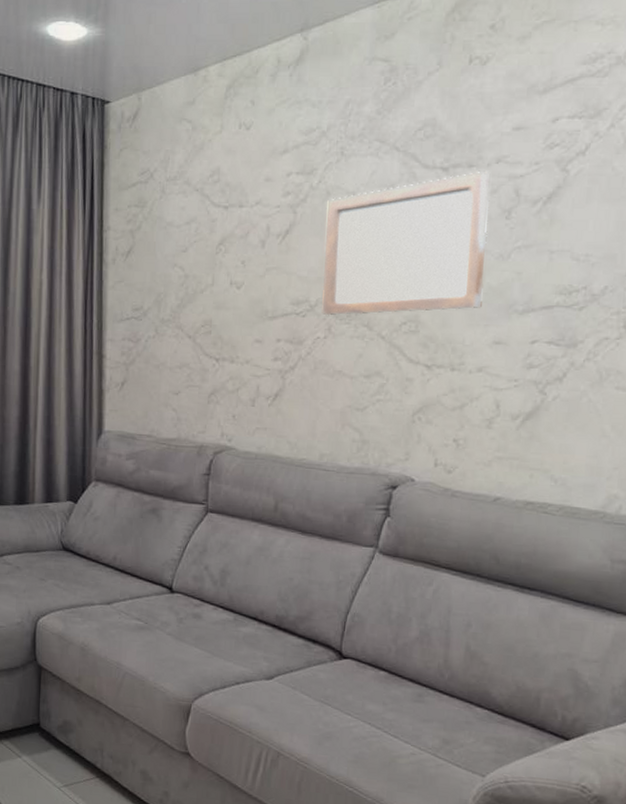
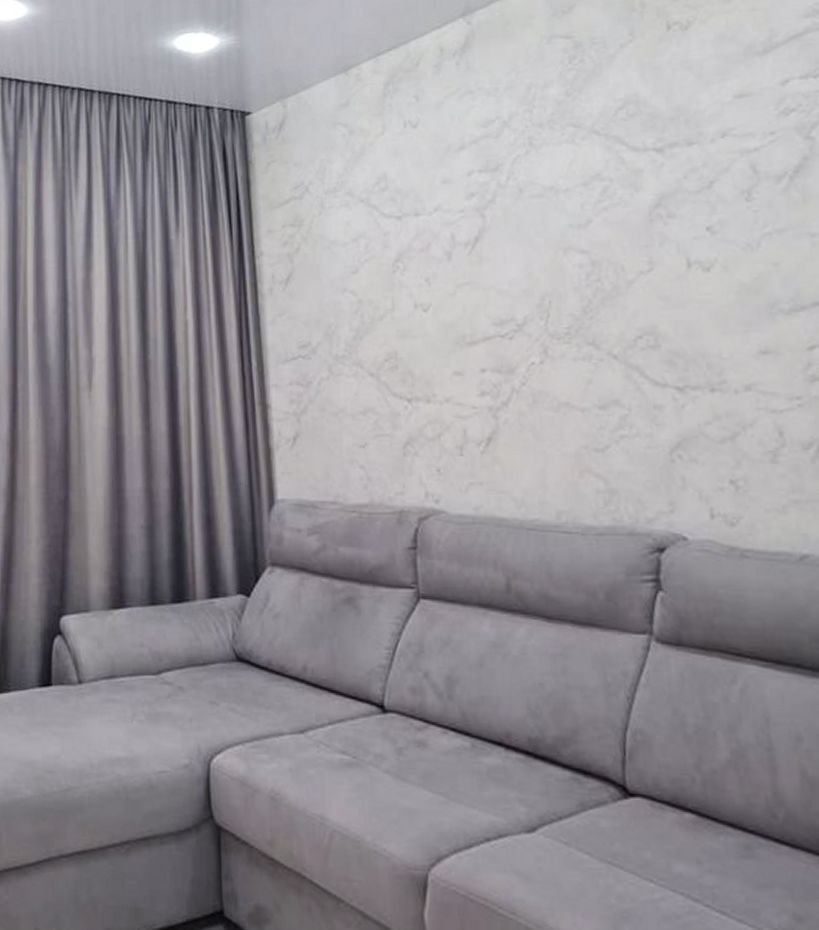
wall art: present [322,171,489,316] -> none [521,147,736,336]

